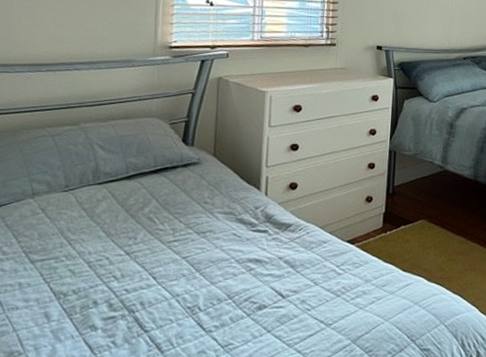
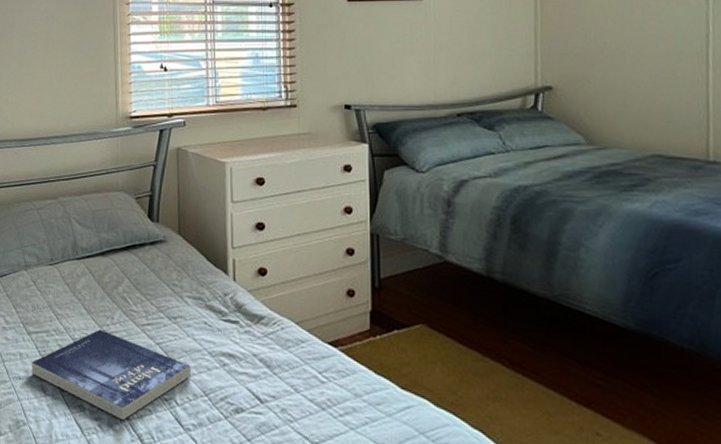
book: none [33,250,217,334] -> present [31,329,191,421]

